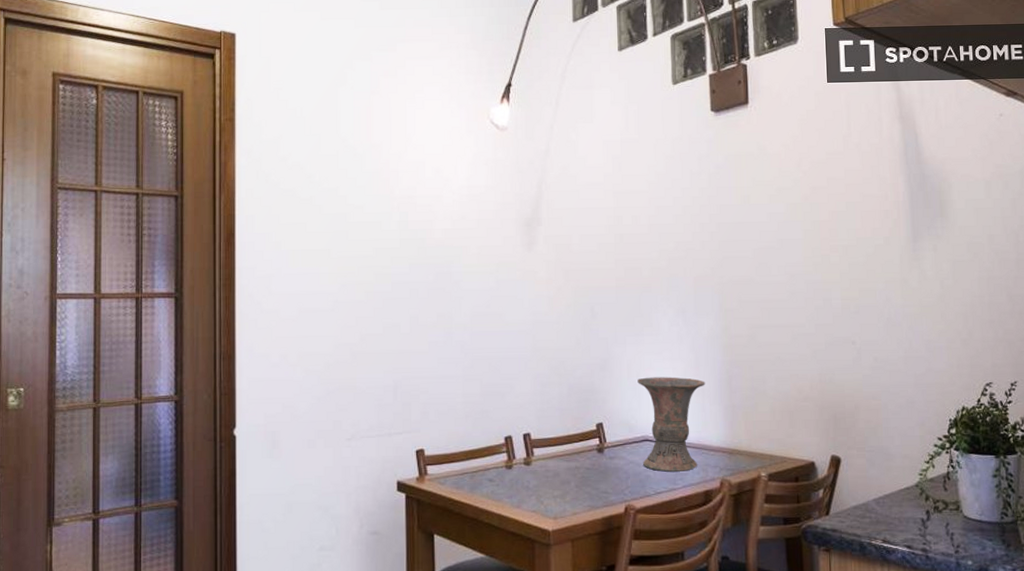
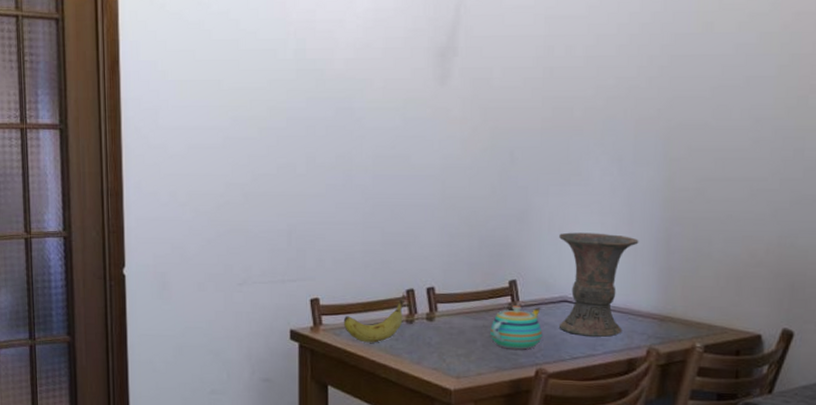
fruit: none [447,438,504,490] -> present [343,291,406,343]
teapot: none [582,447,629,488] -> present [490,305,543,350]

